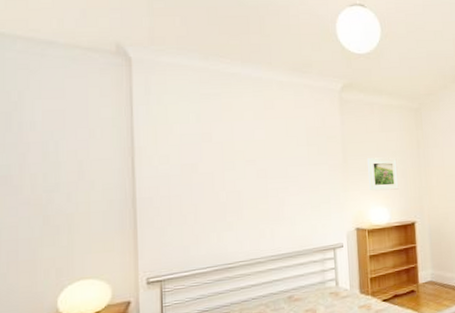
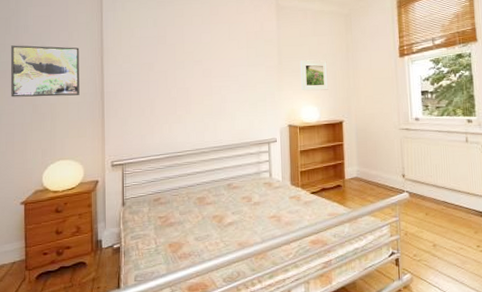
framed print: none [12,145,105,208] -> present [10,45,80,98]

